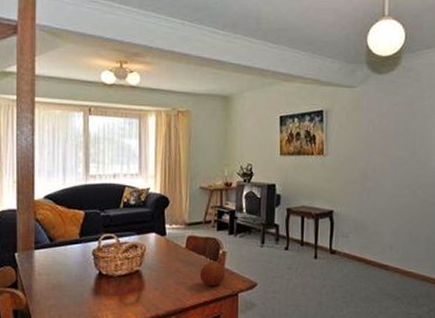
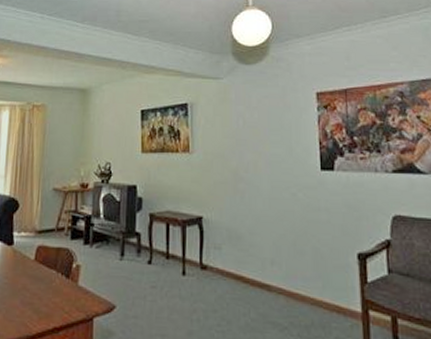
fruit: present [199,261,226,286] -> none [49,276,79,309]

